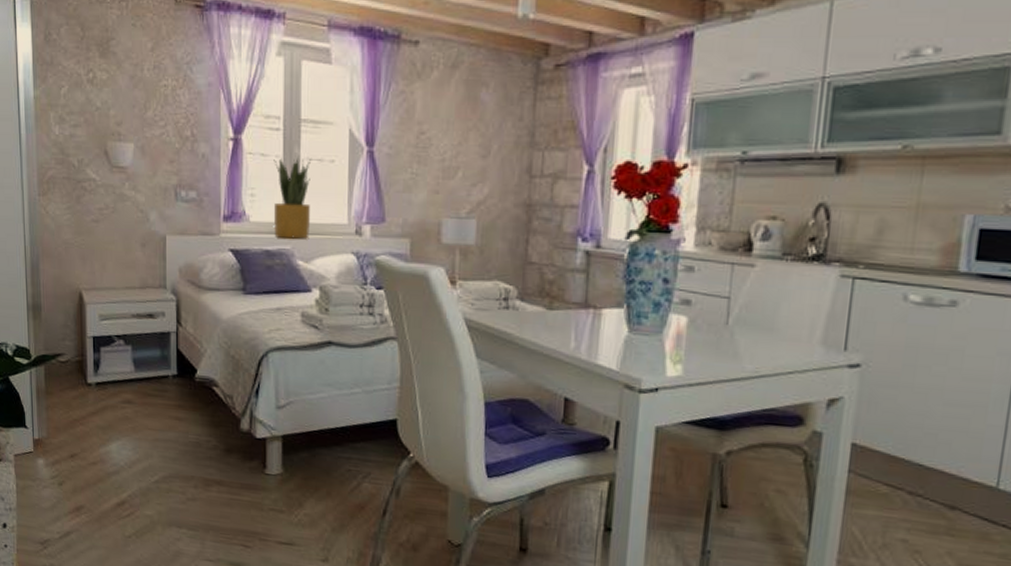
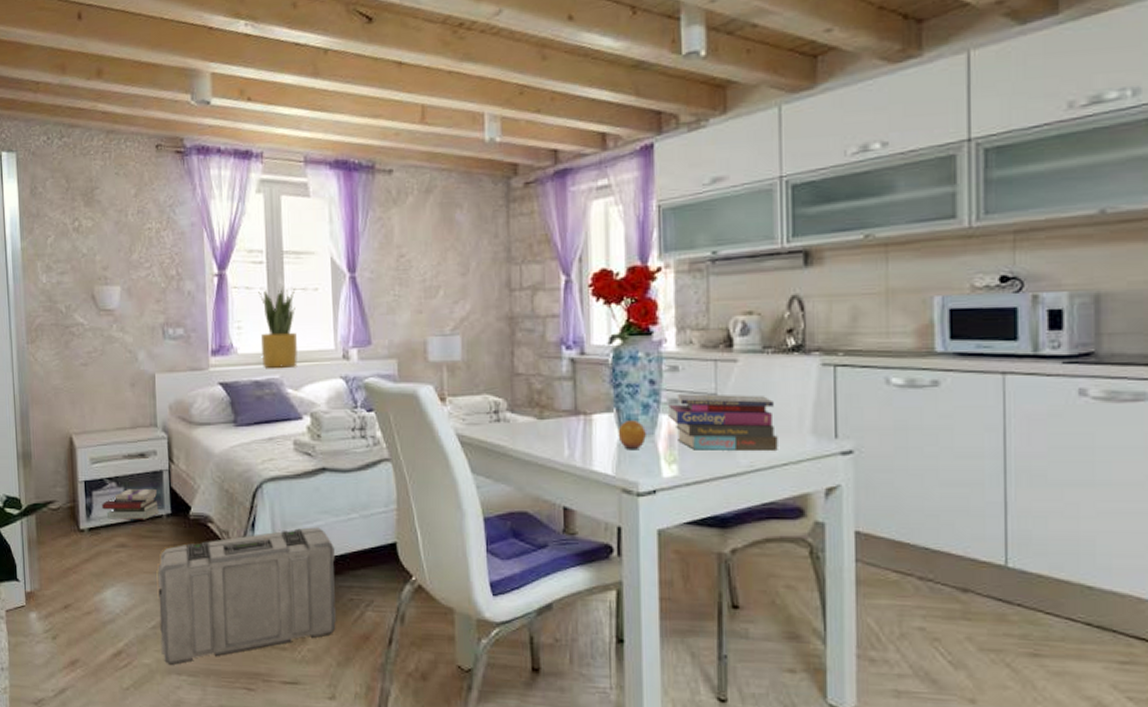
books: none [110,348,165,379] -> present [102,489,159,520]
suitcase: none [162,398,336,518] -> present [157,527,337,665]
fruit: none [626,317,654,348] -> present [618,420,646,450]
books: none [677,295,787,358] -> present [667,394,778,450]

